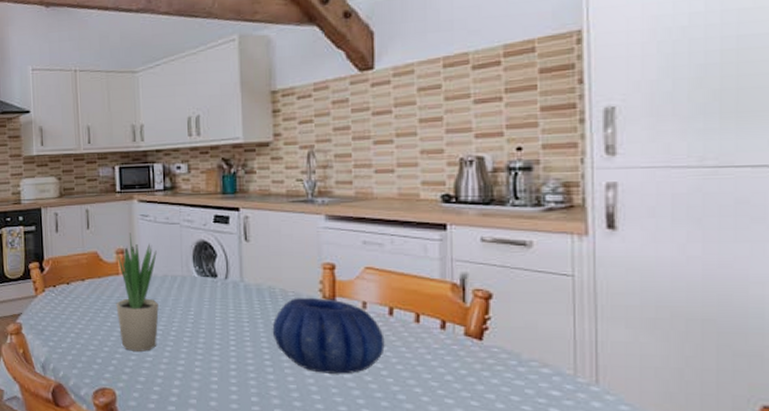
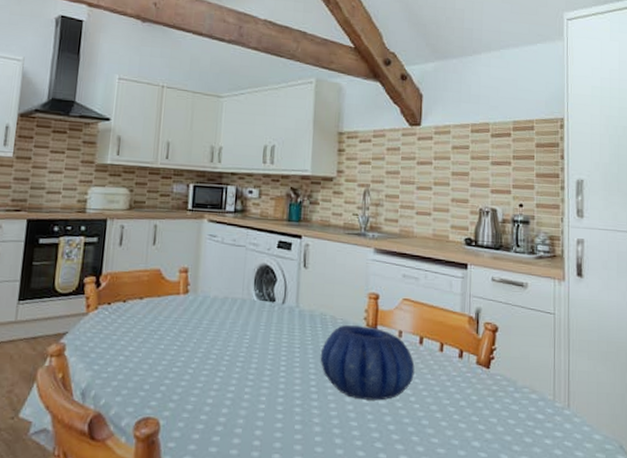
potted plant: present [116,233,159,352] -> none [172,252,220,377]

